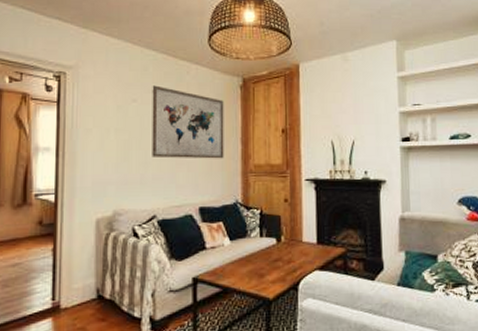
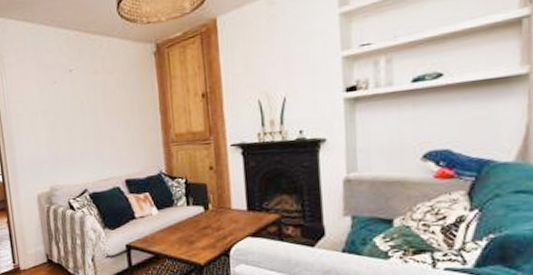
wall art: present [152,85,224,159] -> none [69,64,145,135]

